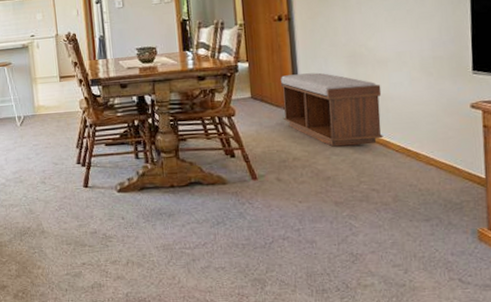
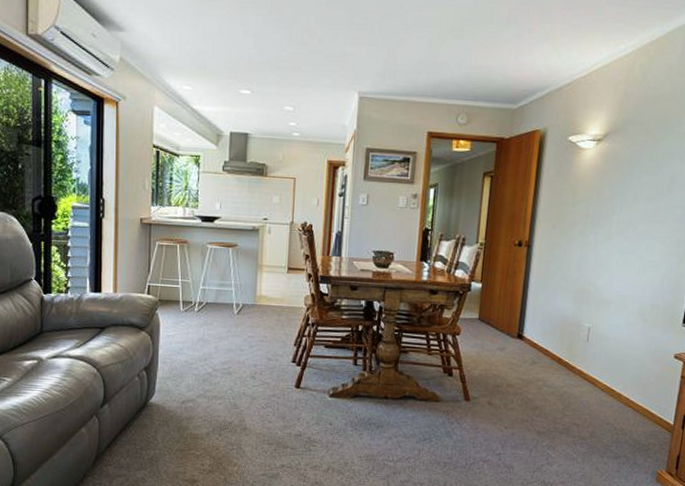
bench: present [281,72,383,147] -> none [505,301,601,381]

